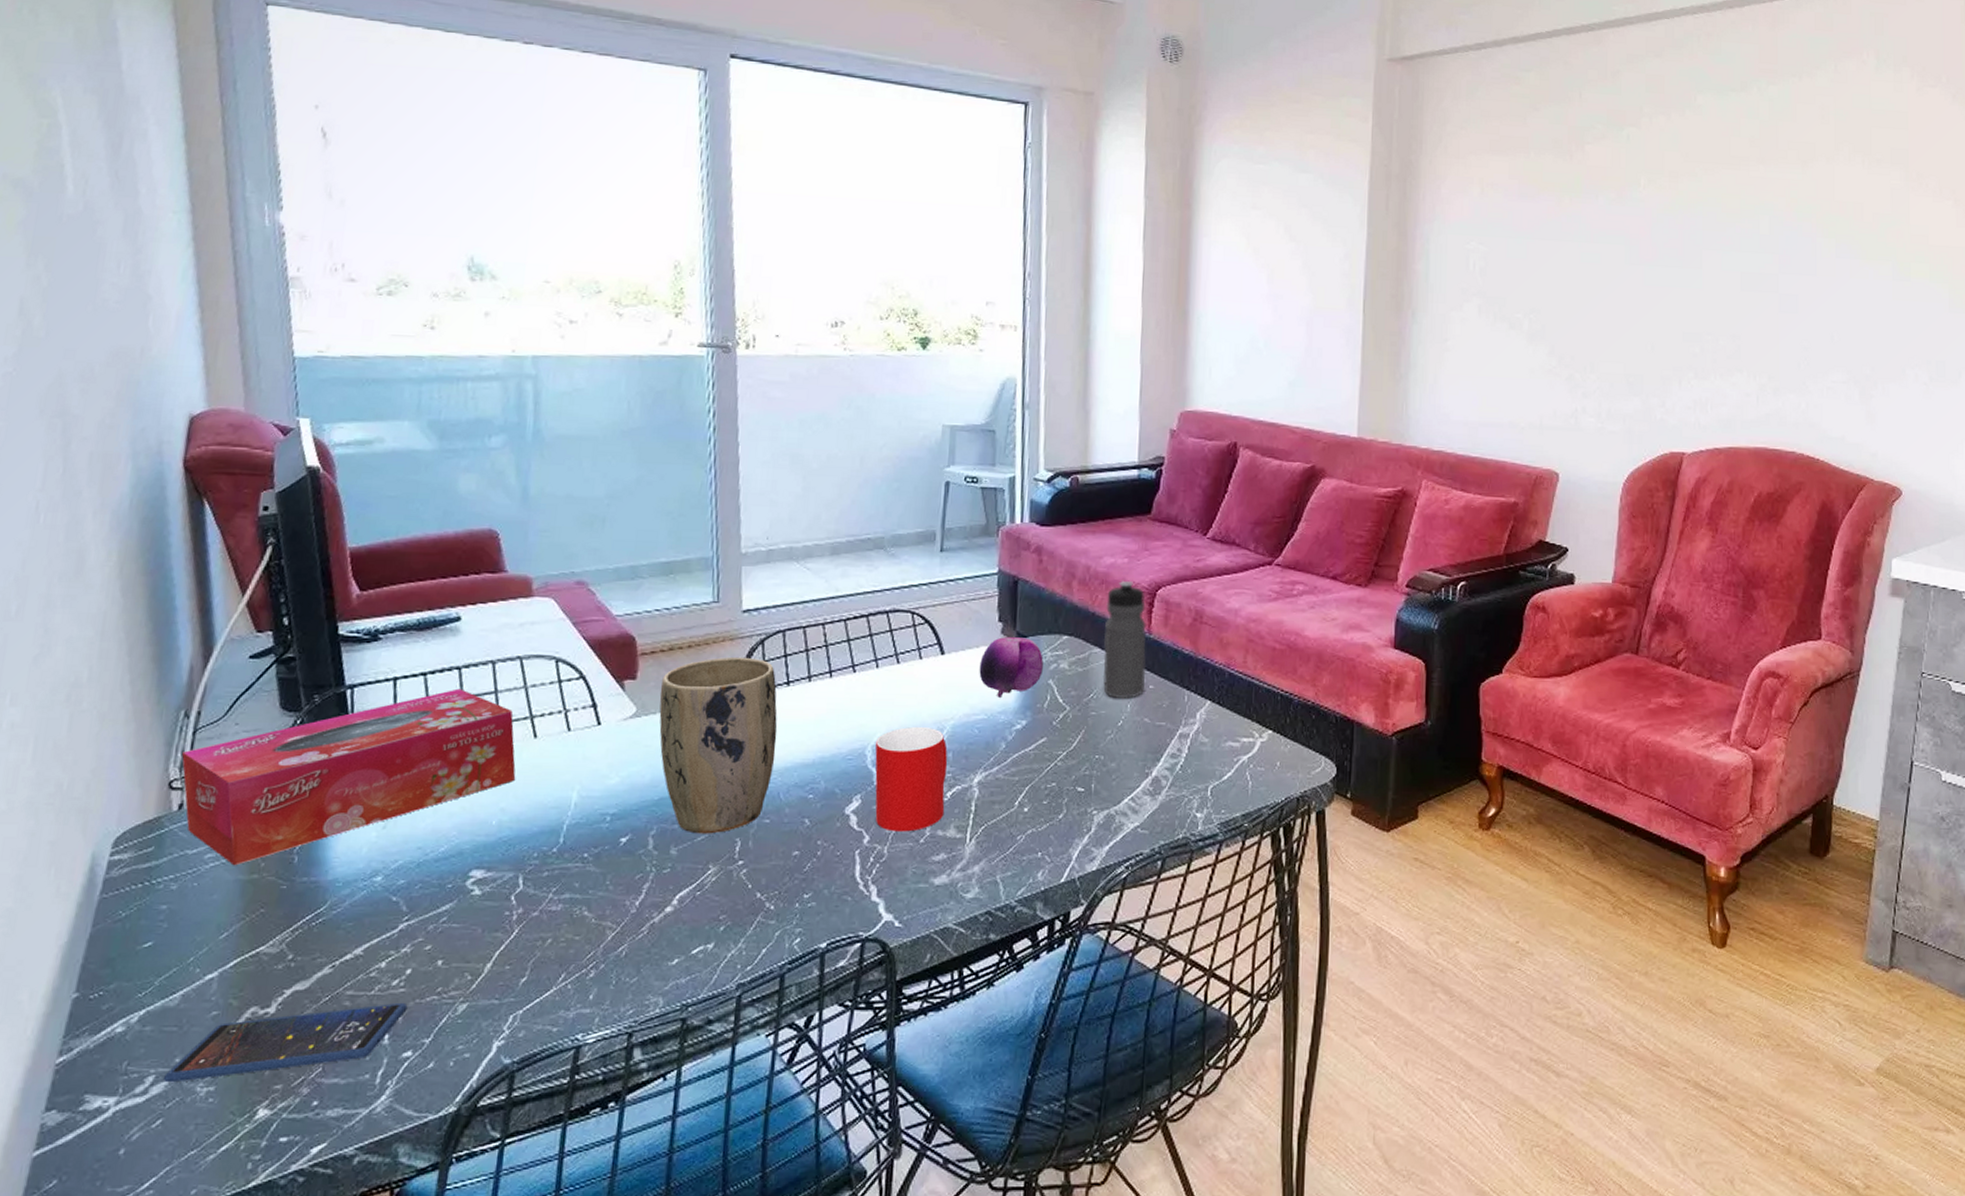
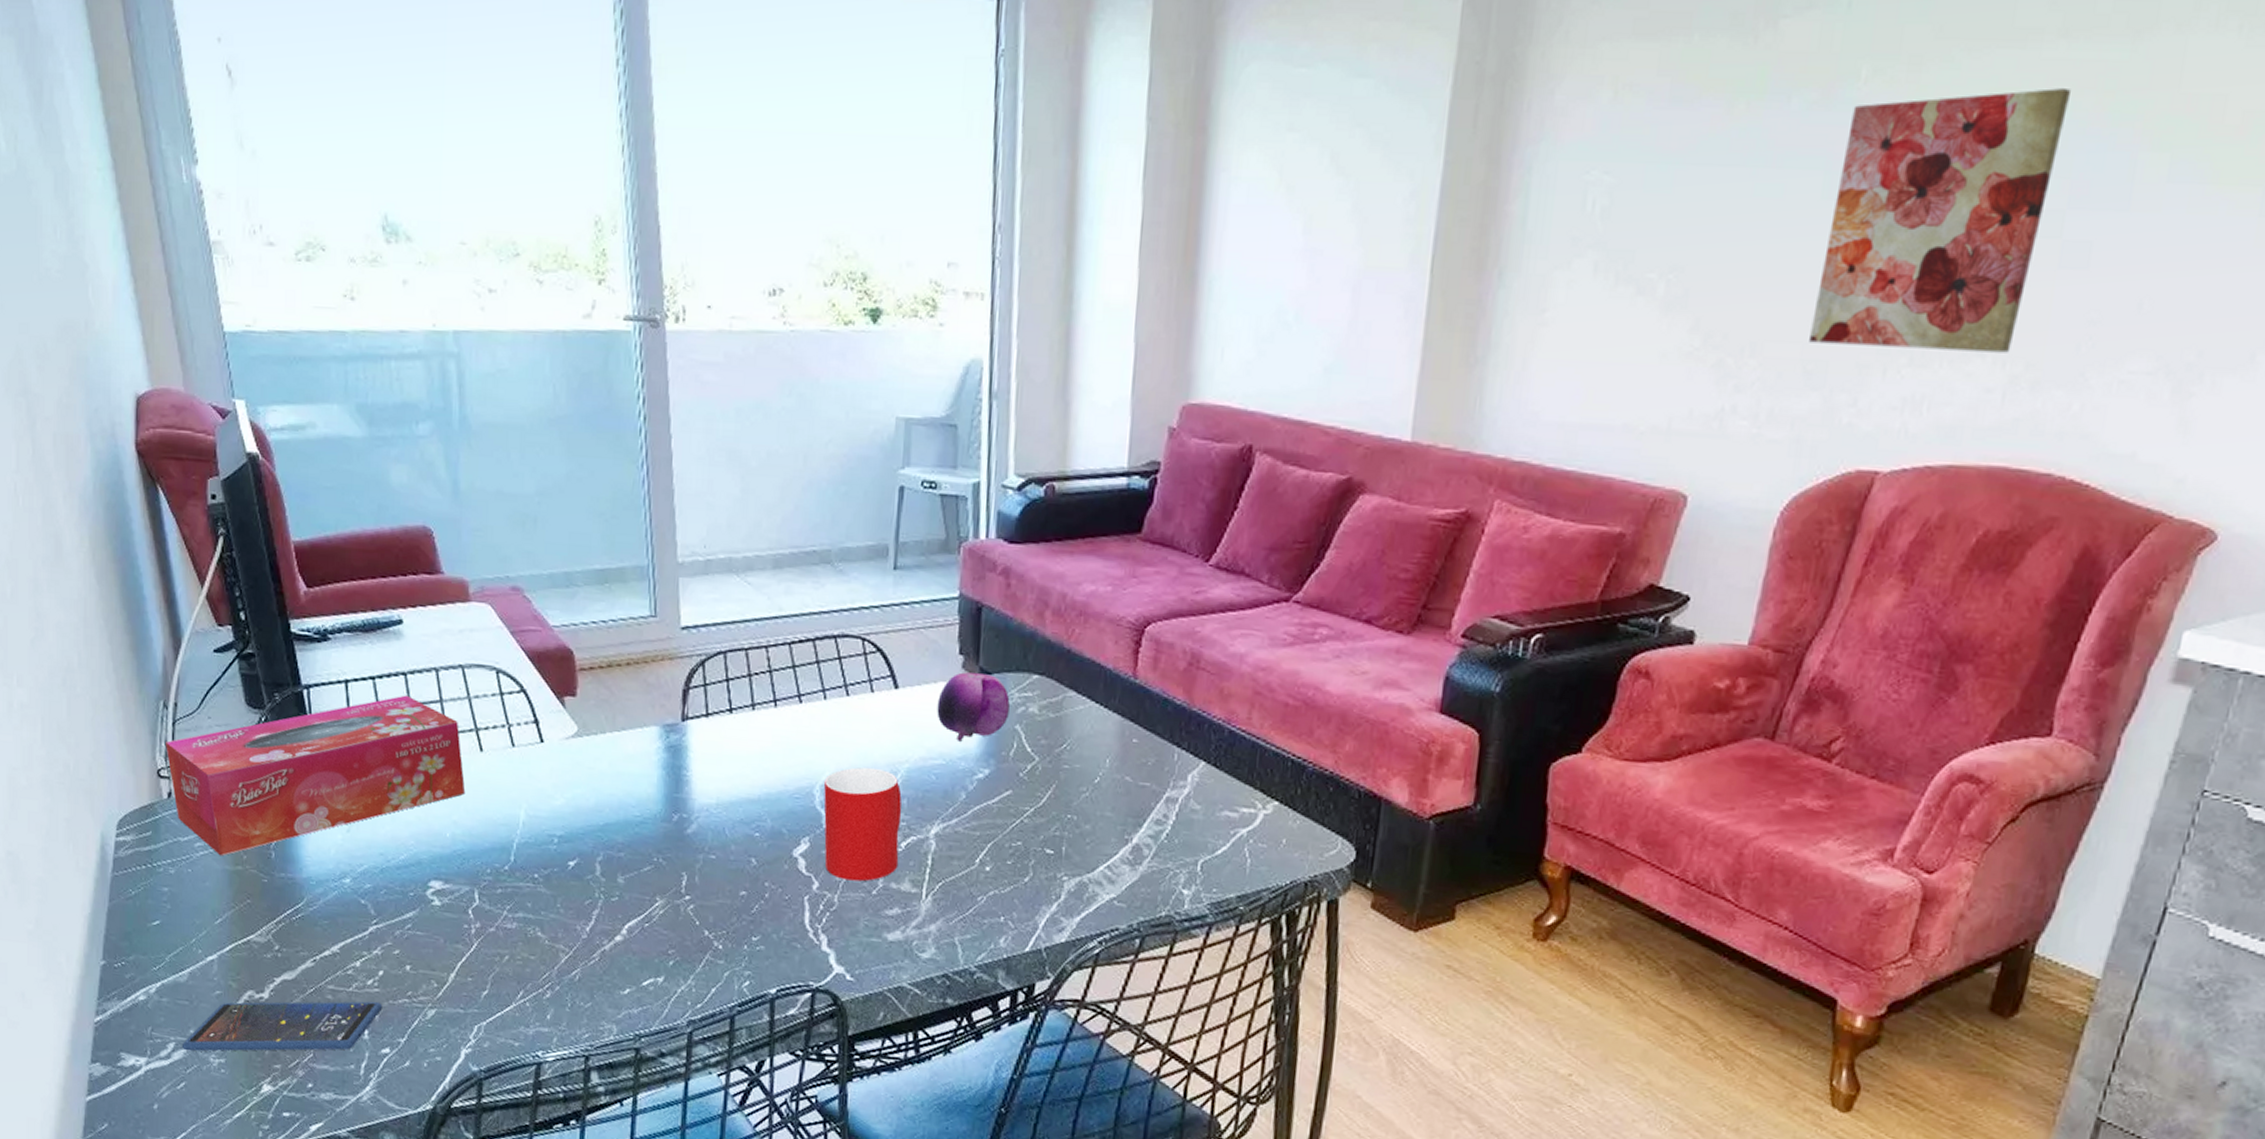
plant pot: present [659,656,778,834] -> none [600,677,721,865]
water bottle: present [1102,580,1147,698] -> none [1078,612,1132,752]
wall art: none [1629,196,1771,369] -> present [1809,88,2072,353]

